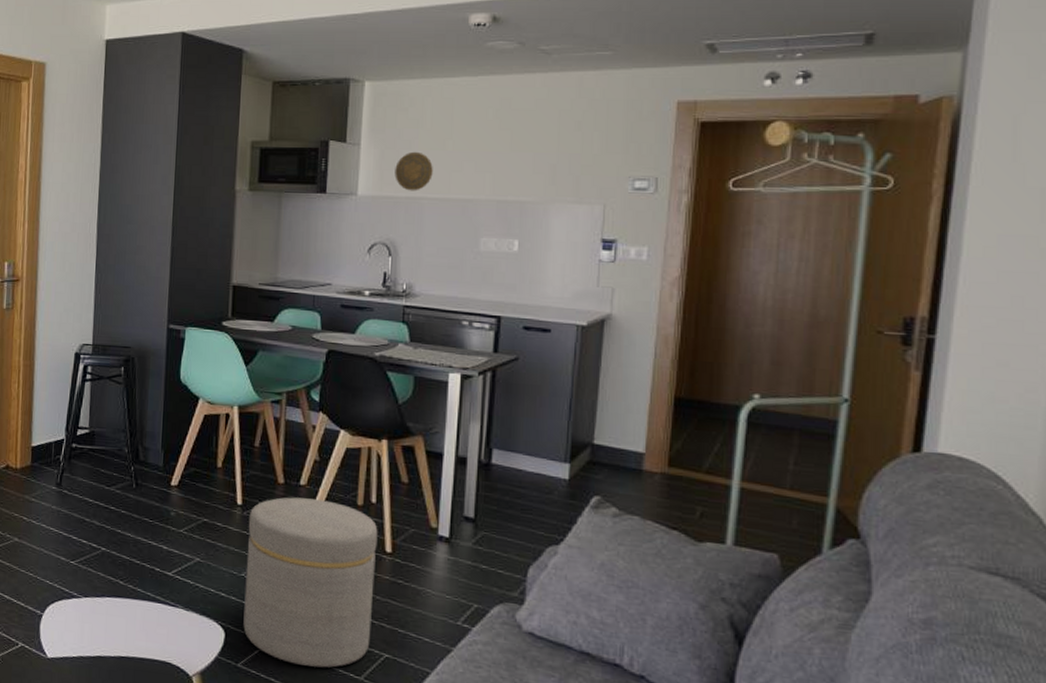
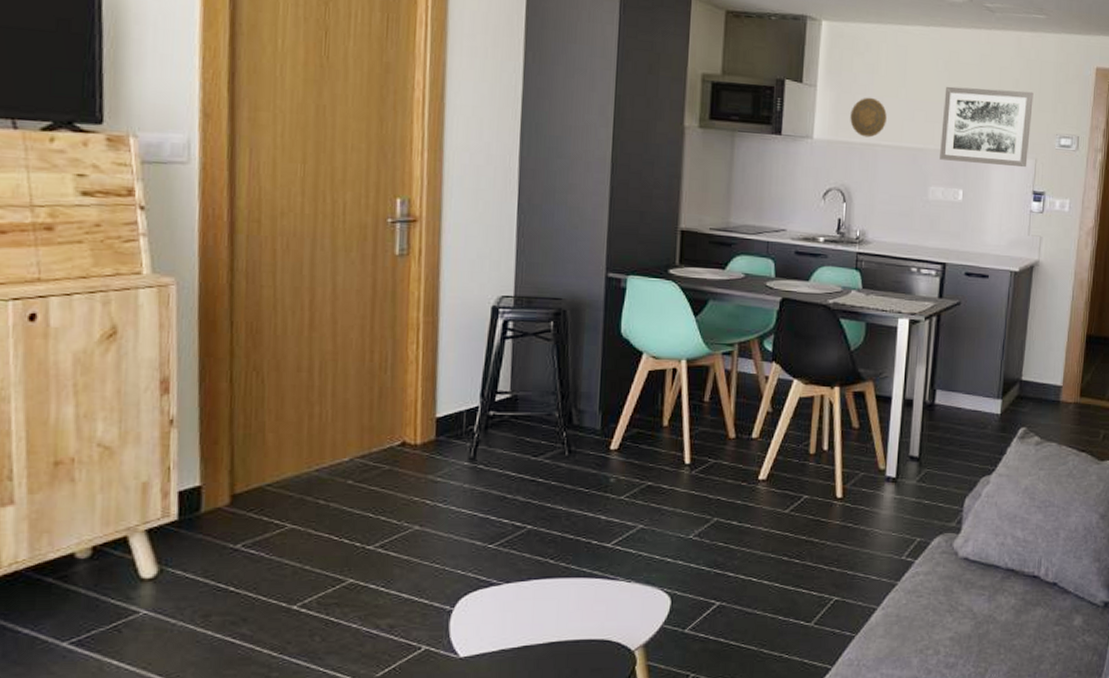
ottoman: present [243,497,378,668] -> none [691,451,829,621]
wall art: none [492,133,600,215] -> present [940,86,1034,168]

